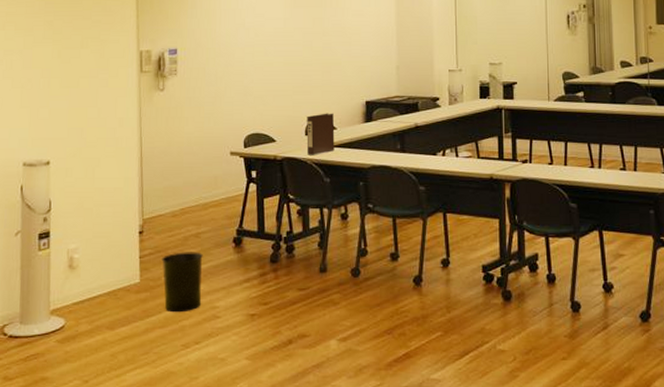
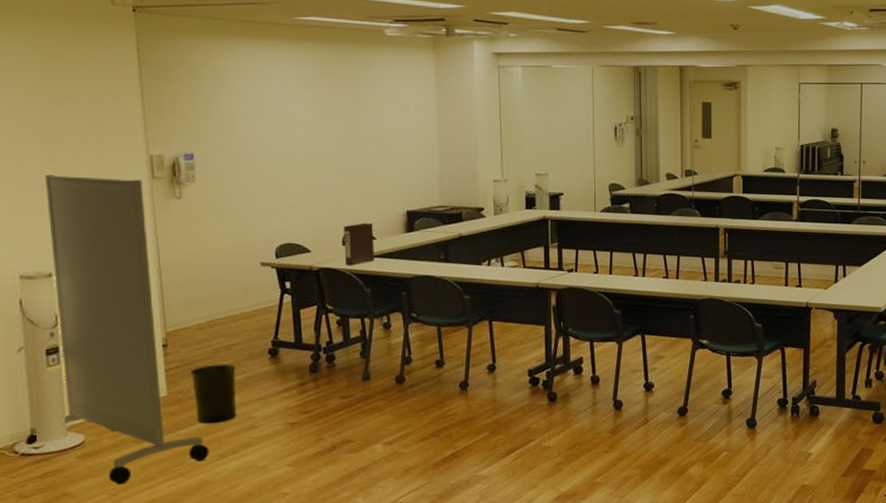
whiteboard: none [13,70,174,371] -> present [25,175,210,485]

